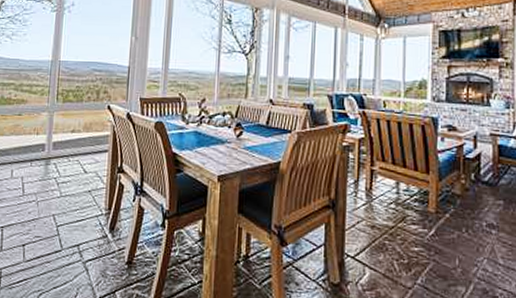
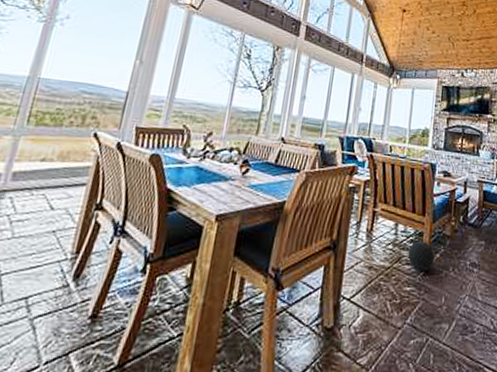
ball: none [413,200,444,233] -> present [407,241,435,272]

